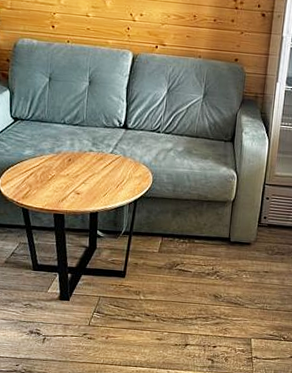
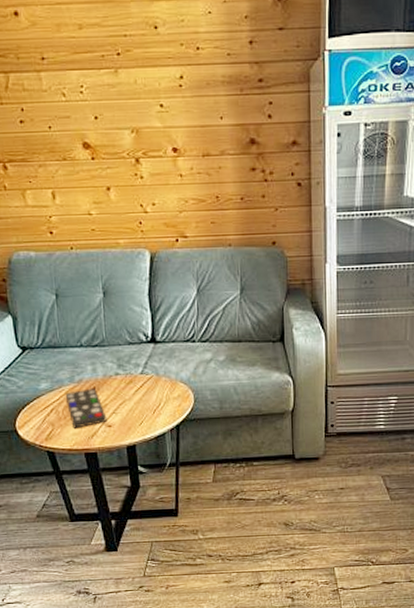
remote control: none [44,159,77,192] -> present [65,388,107,428]

